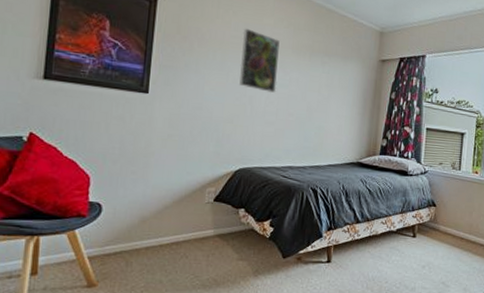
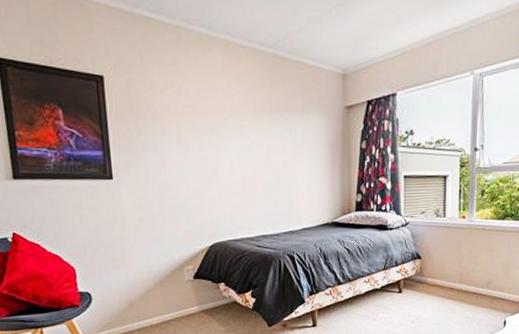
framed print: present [239,28,280,94] -> none [195,94,239,162]

